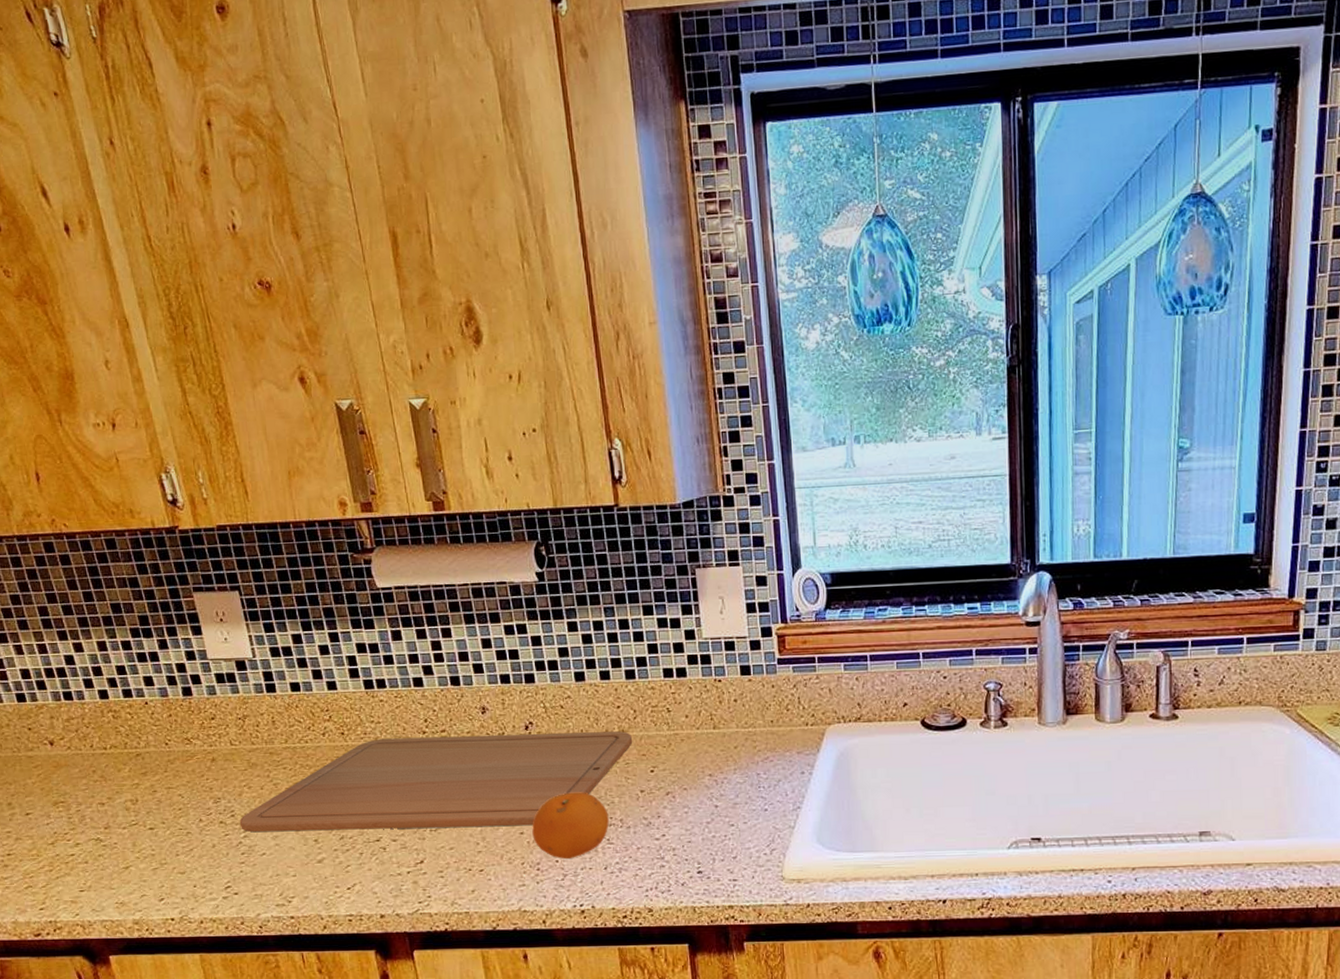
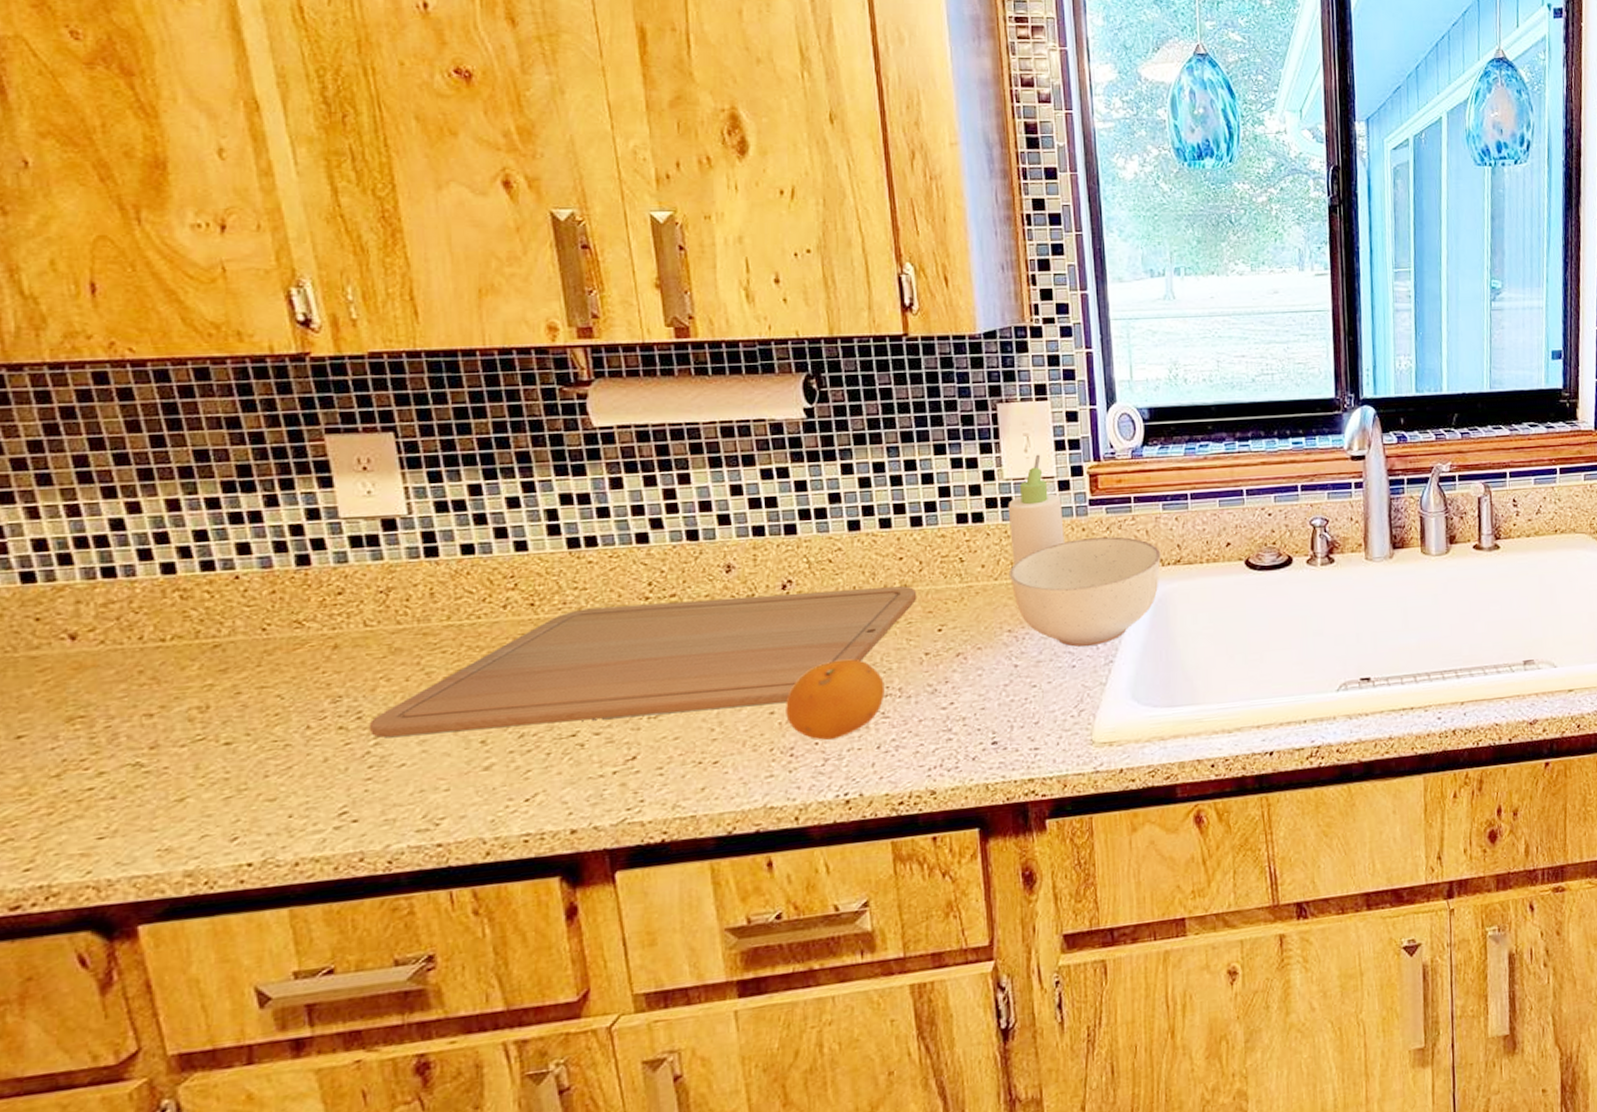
bottle: none [706,616,756,716] -> present [1008,454,1065,565]
bowl: none [708,694,843,792] -> present [1008,536,1161,647]

